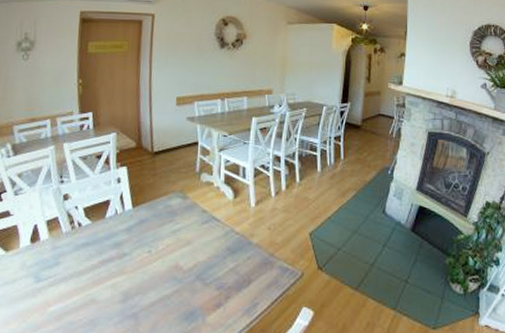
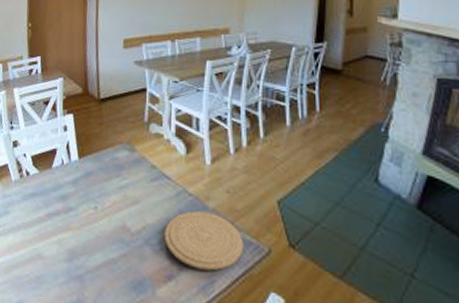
plate: none [214,247,282,296] -> present [164,211,244,271]

